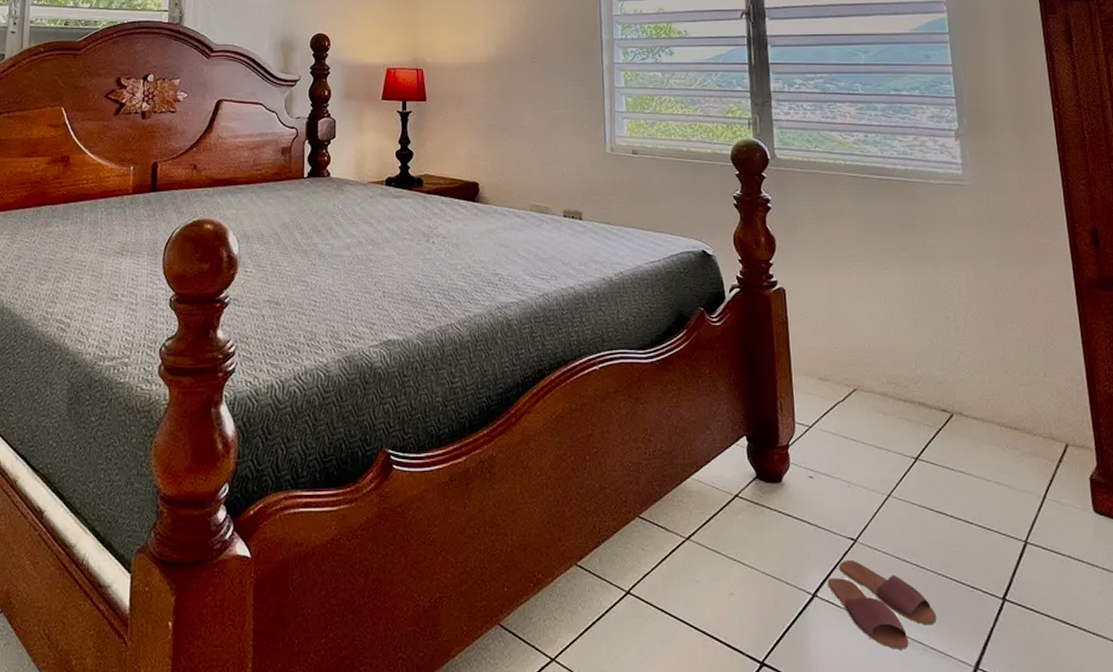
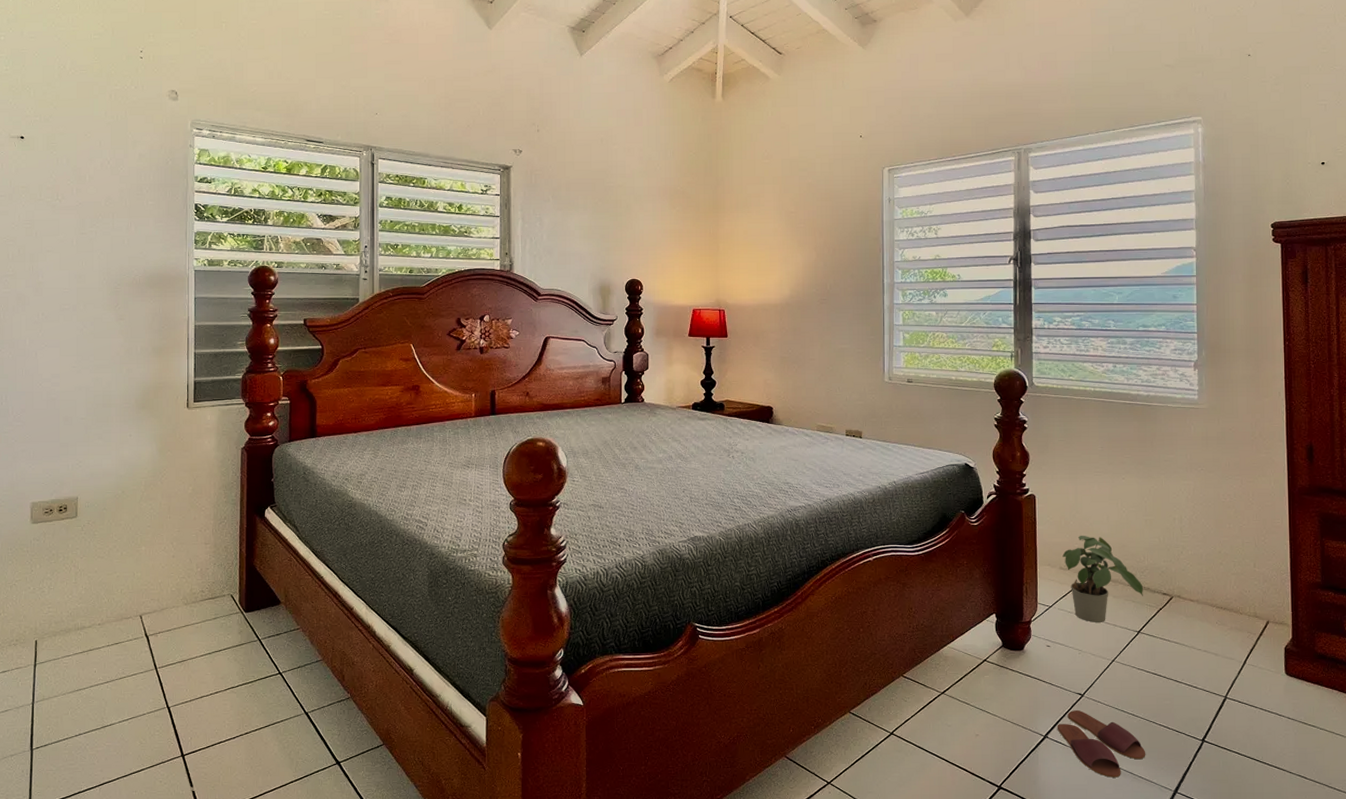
potted plant: none [821,337,918,447] -> present [1062,535,1143,622]

